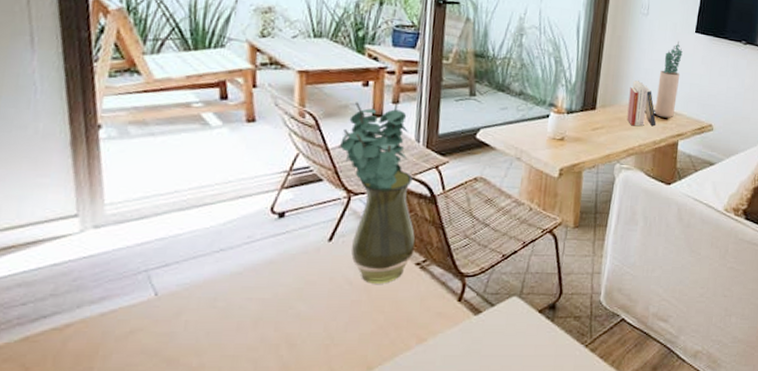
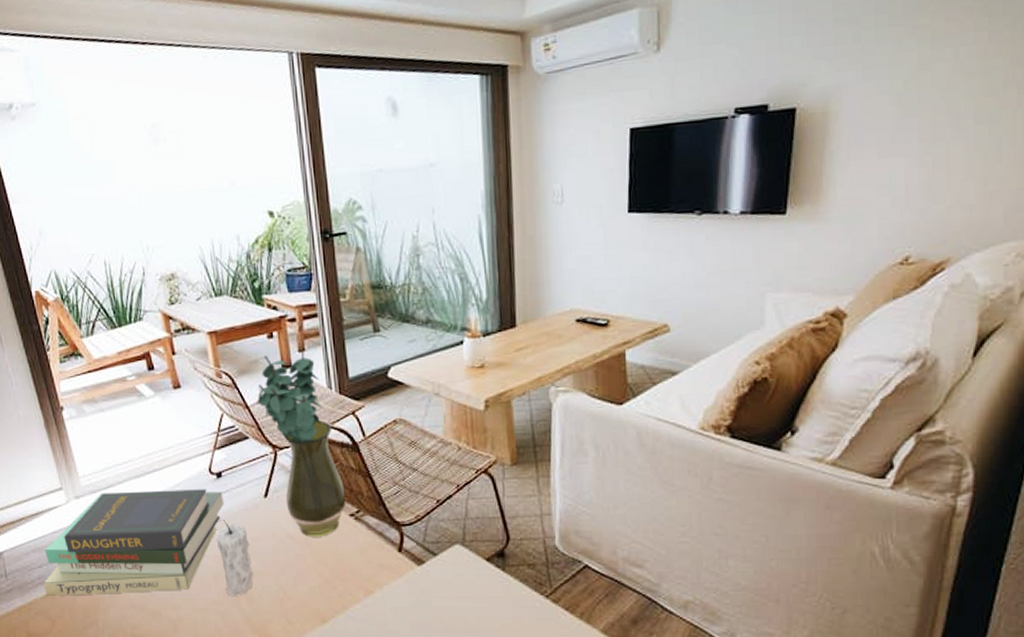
books: none [23,224,282,340] -> present [43,489,224,596]
candle: none [264,261,302,342] -> present [216,520,254,596]
books: present [627,80,657,127] -> none [554,285,594,340]
vase: present [654,41,683,118] -> none [588,228,616,325]

